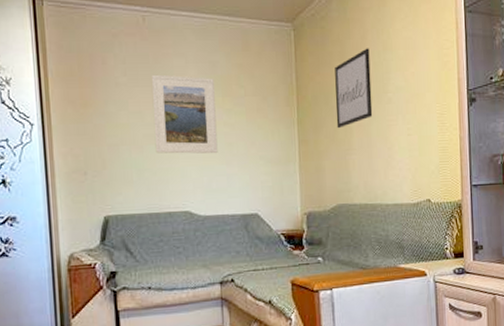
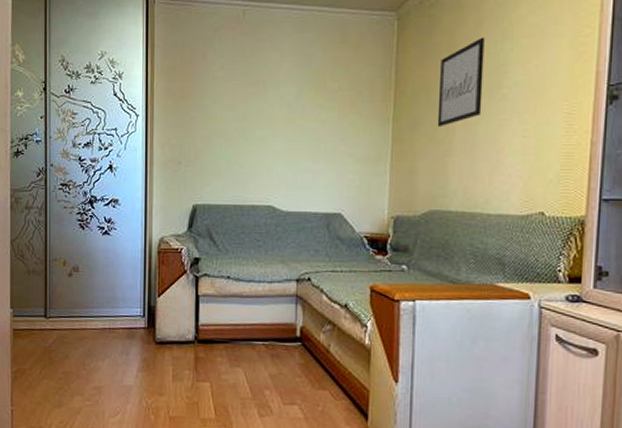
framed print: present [151,74,218,154] -> none [245,68,308,148]

